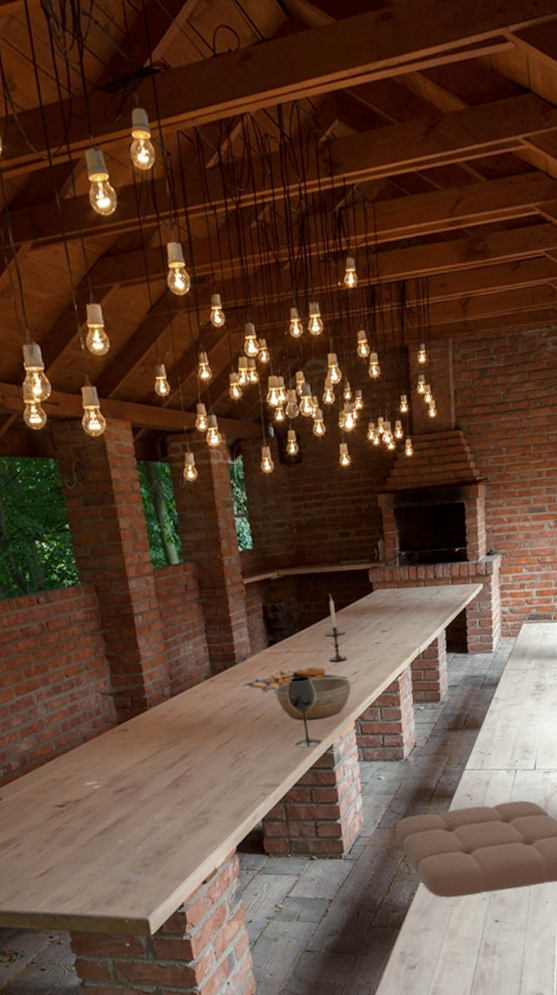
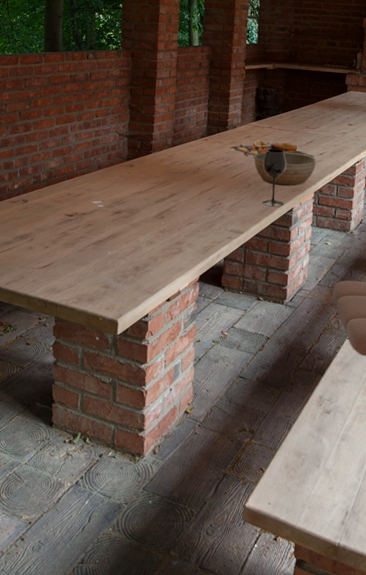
candlestick: present [324,593,348,663] -> none [301,88,320,143]

